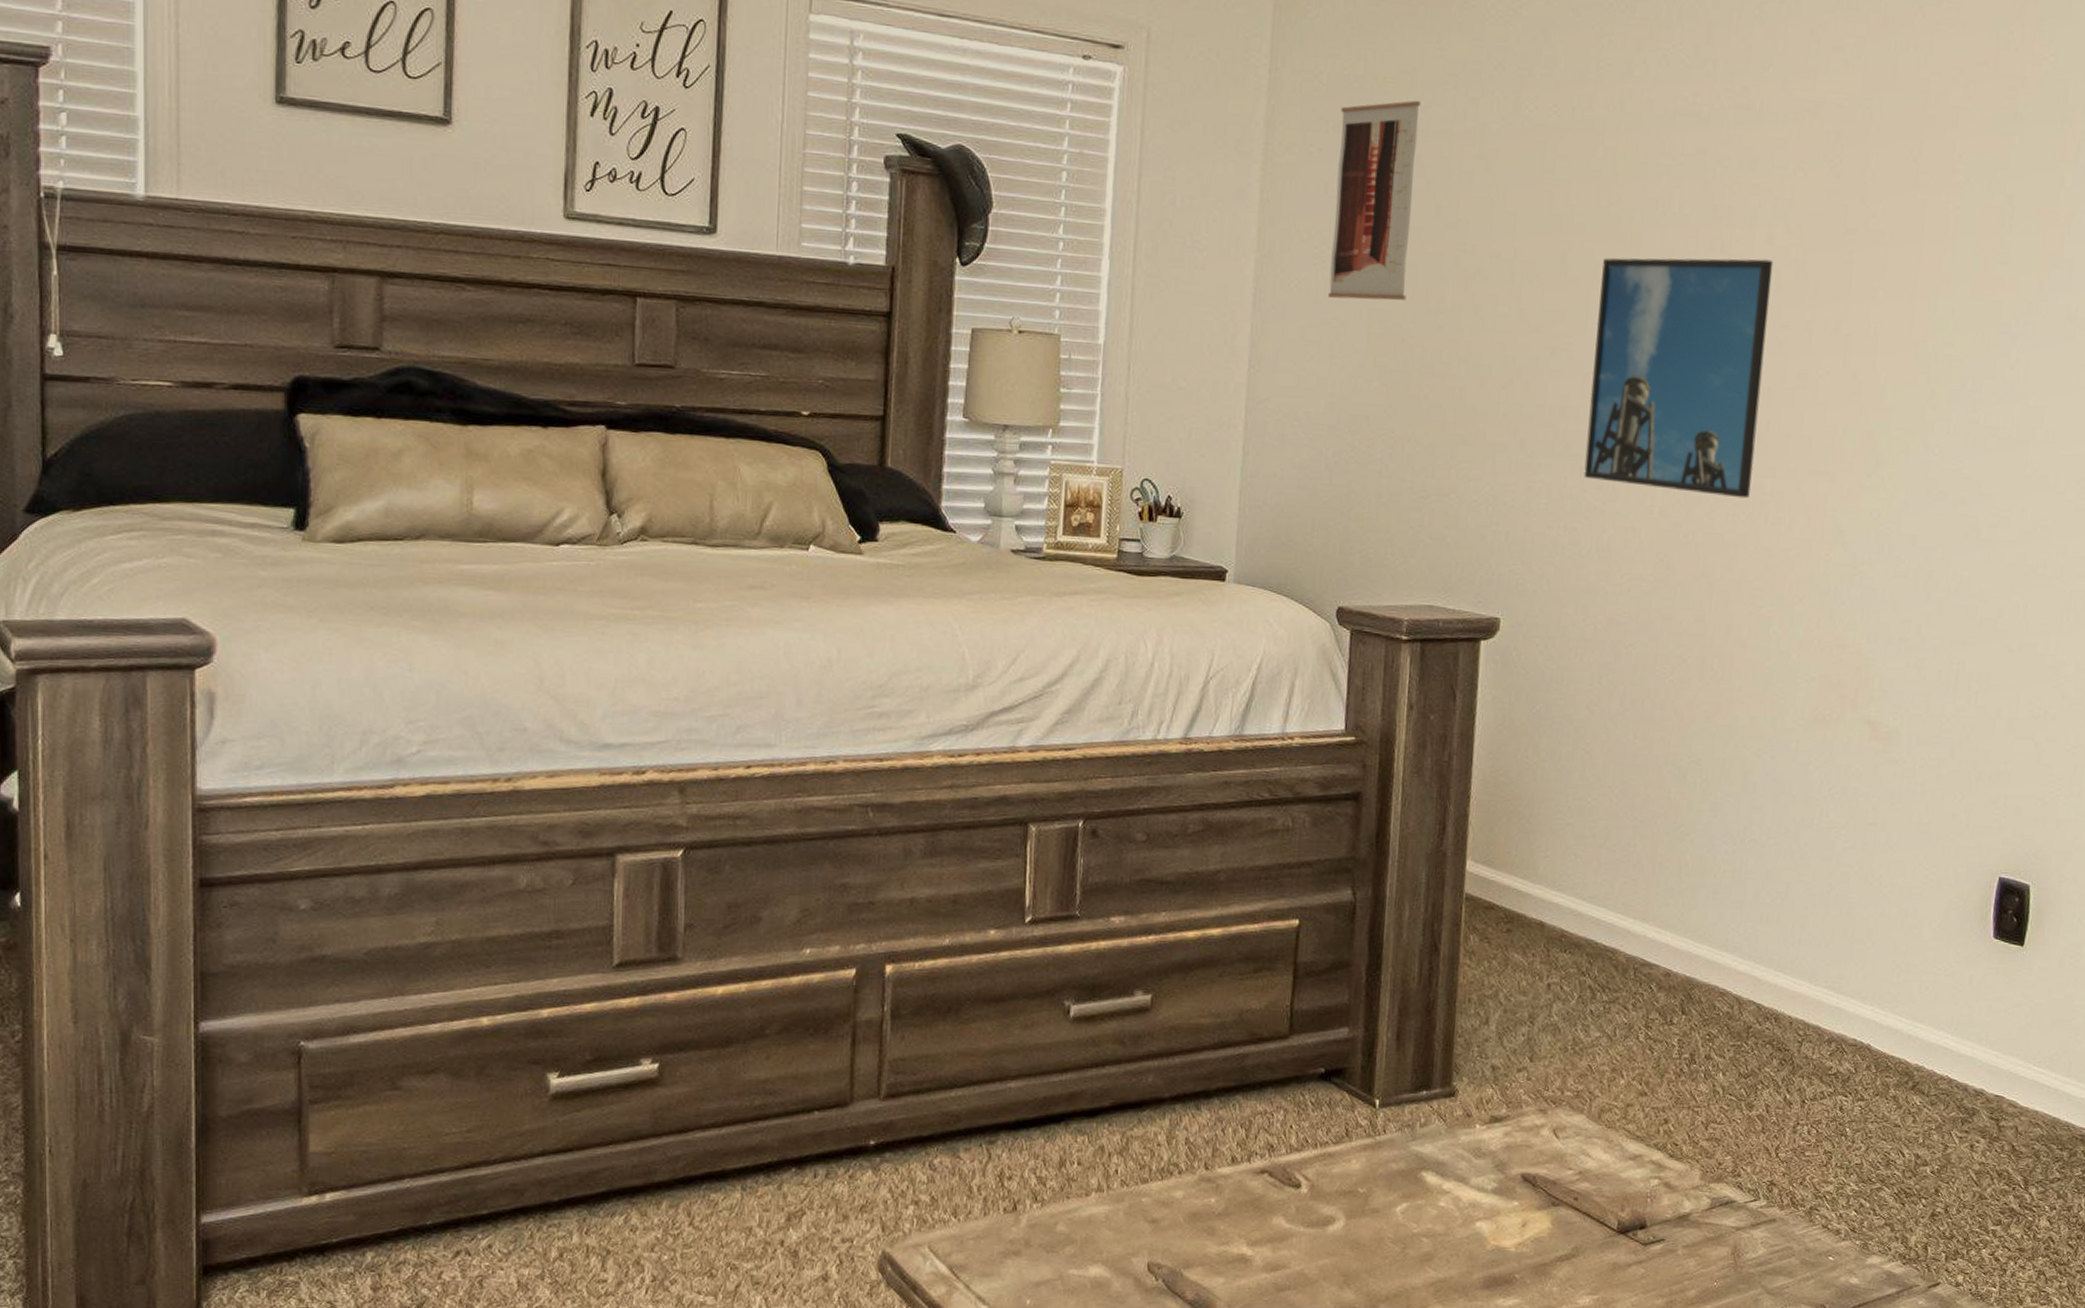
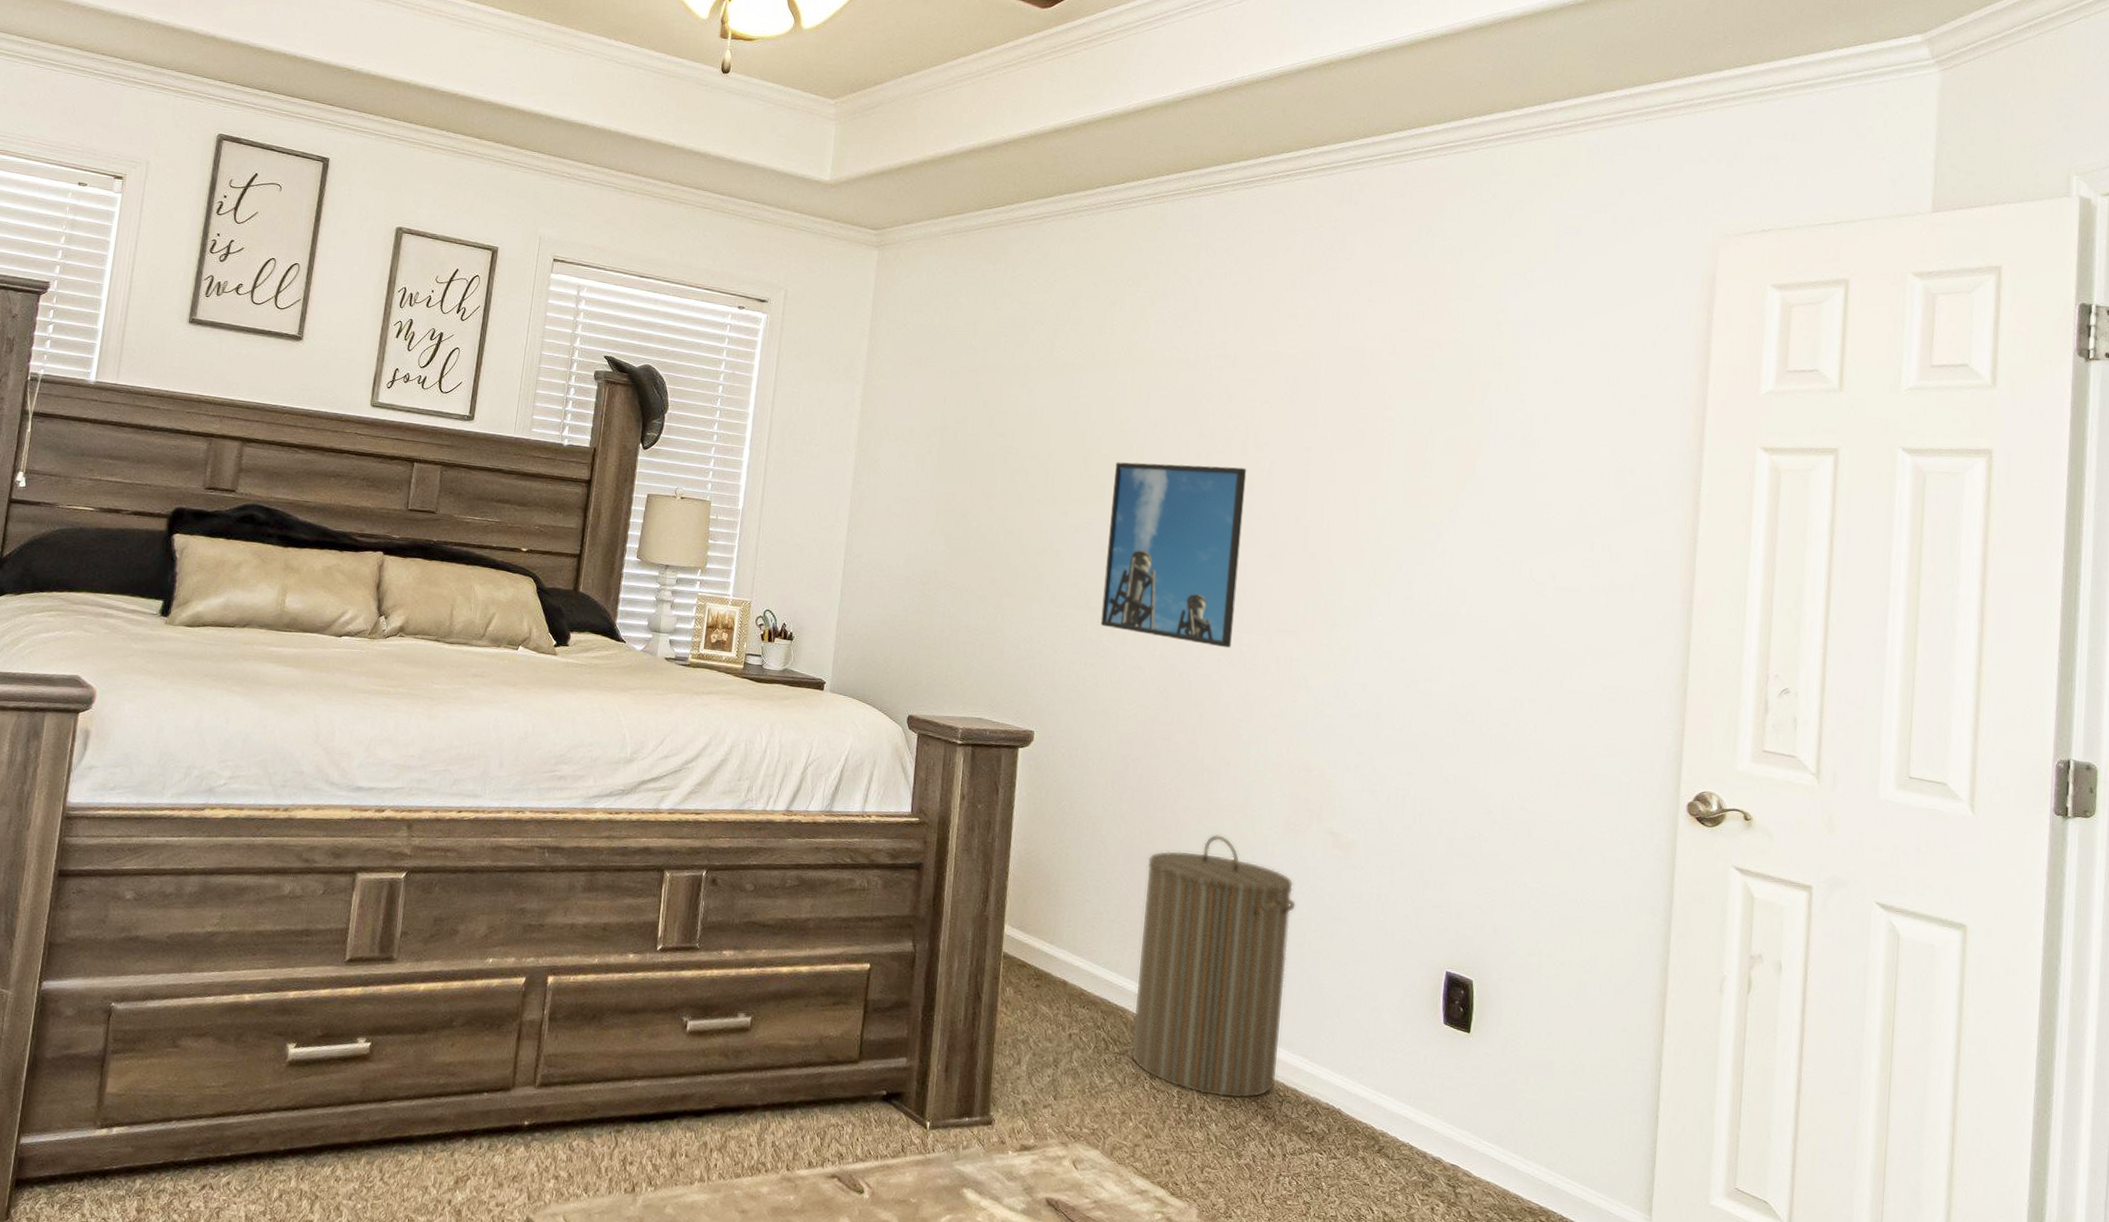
wall art: present [1327,100,1420,301] -> none [908,344,980,487]
laundry hamper: none [1622,732,1824,1043] -> present [1130,833,1297,1099]

